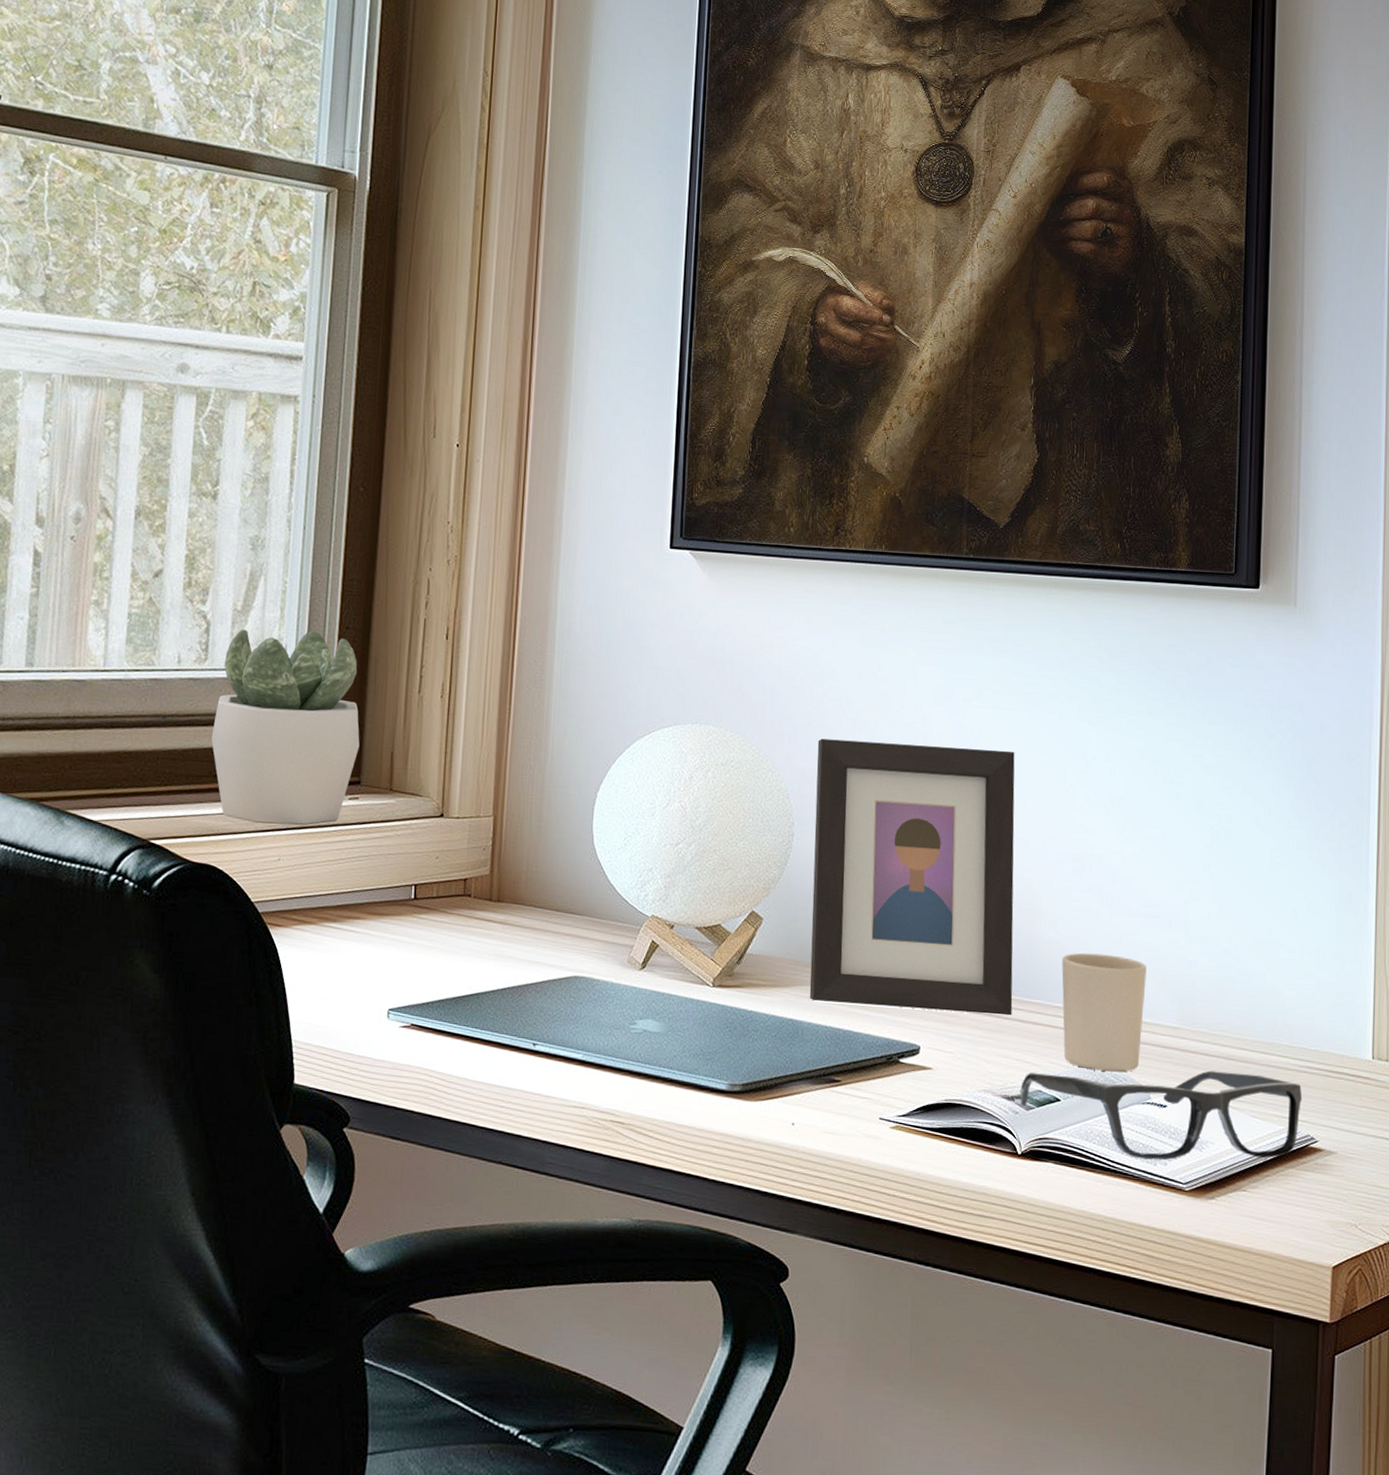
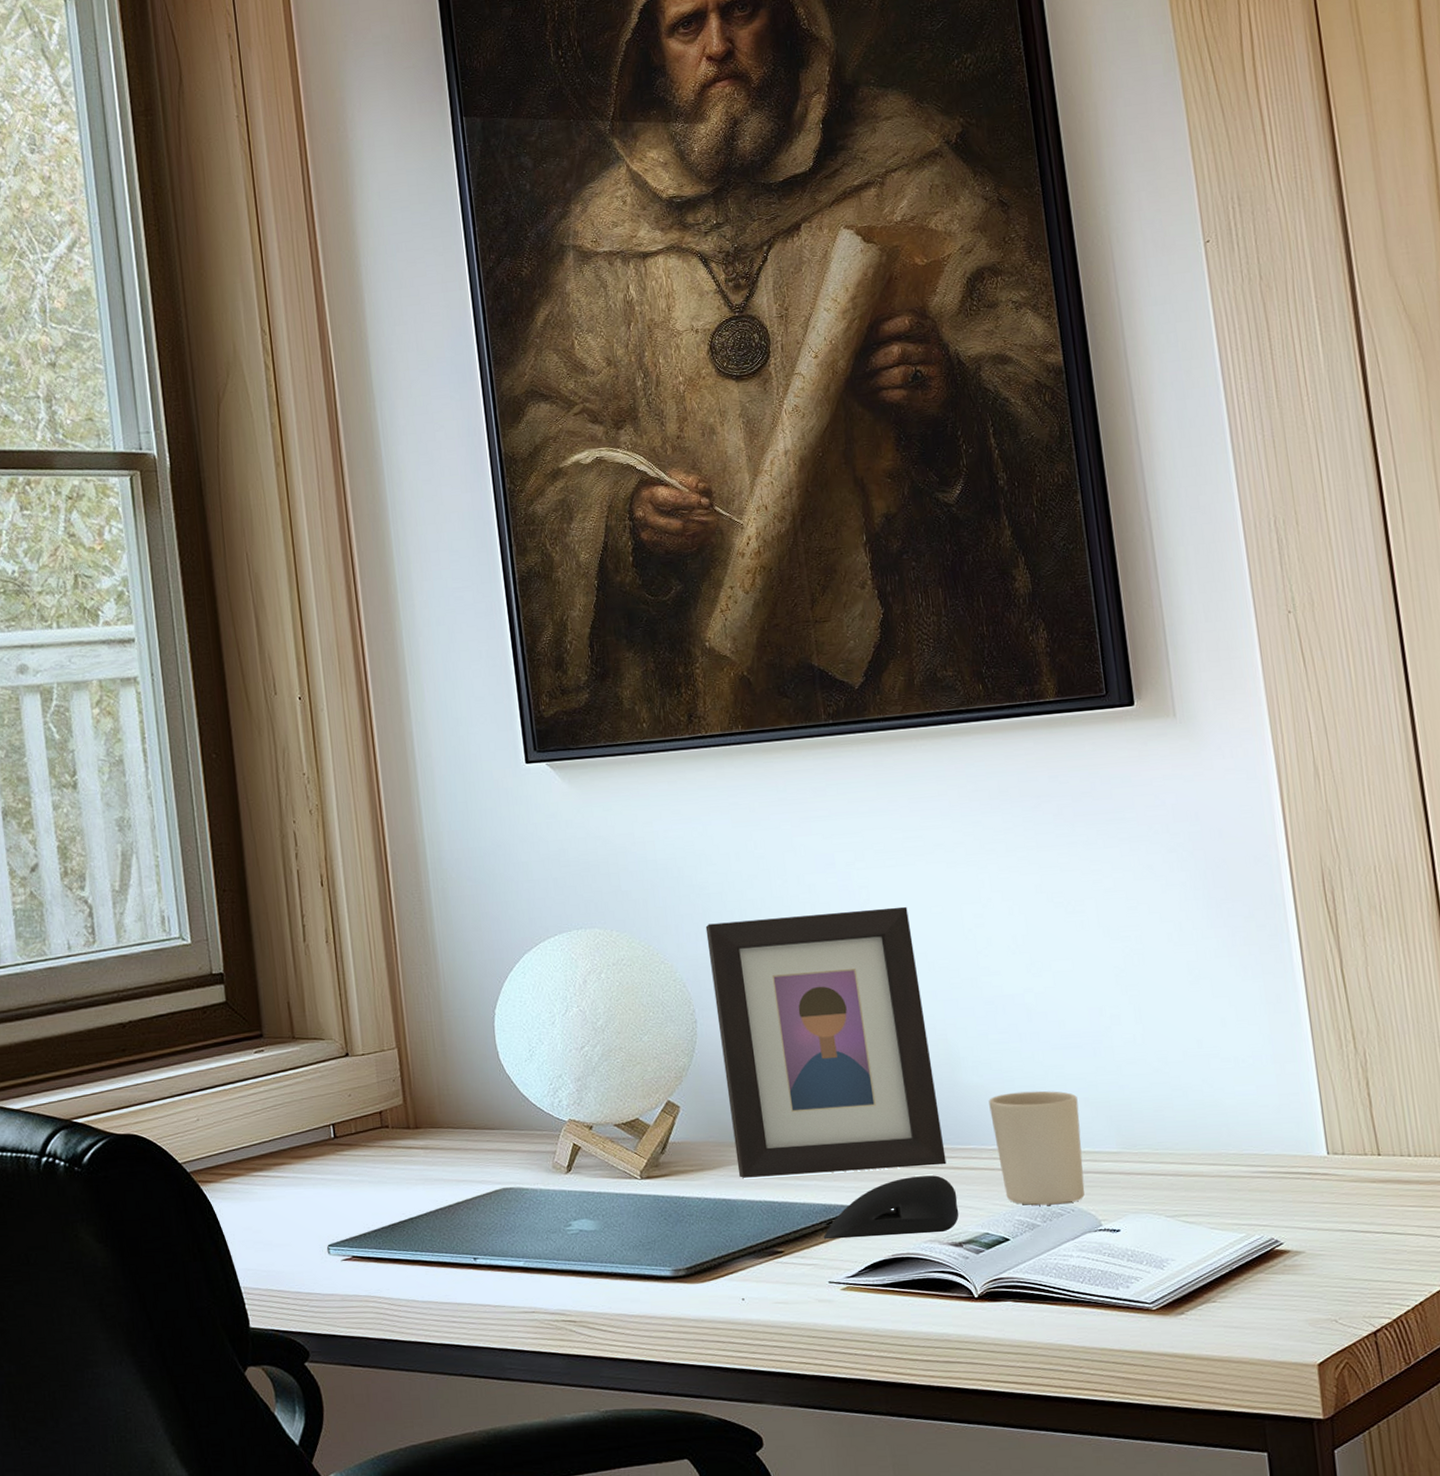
succulent plant: present [211,629,360,826] -> none [112,898,256,1089]
computer mouse: none [881,1023,1017,1084] -> present [823,1175,959,1240]
eyeglasses: present [1020,1070,1303,1161] -> none [967,1186,1261,1286]

